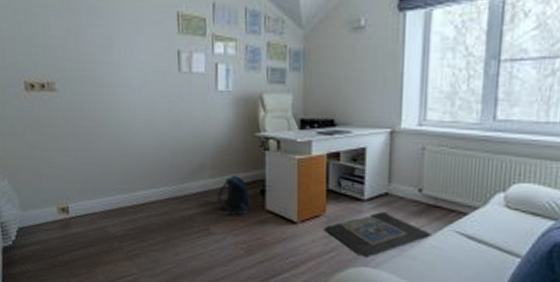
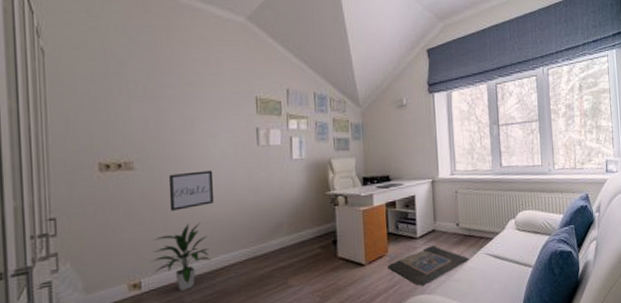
indoor plant: none [77,153,133,221] -> present [152,222,212,291]
wall art: none [88,97,134,138] -> present [168,170,214,211]
backpack: present [217,176,250,215] -> none [294,230,324,266]

